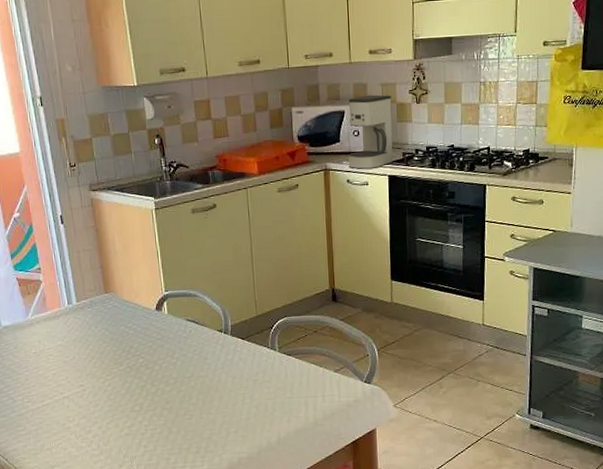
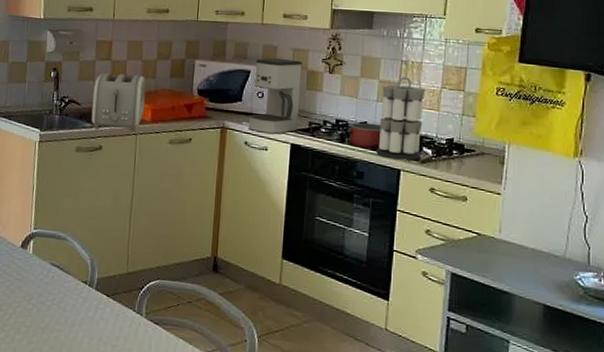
toaster: none [198,130,251,190] -> present [91,72,146,133]
cooking pot: none [437,145,467,170] -> present [347,122,381,150]
spice rack: none [464,97,503,176] -> present [376,77,426,161]

